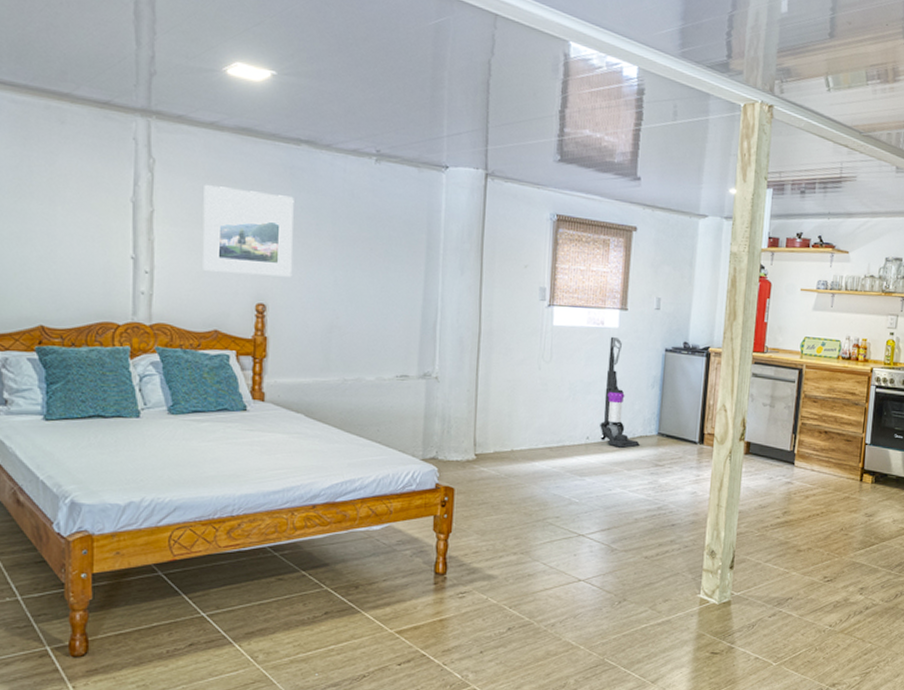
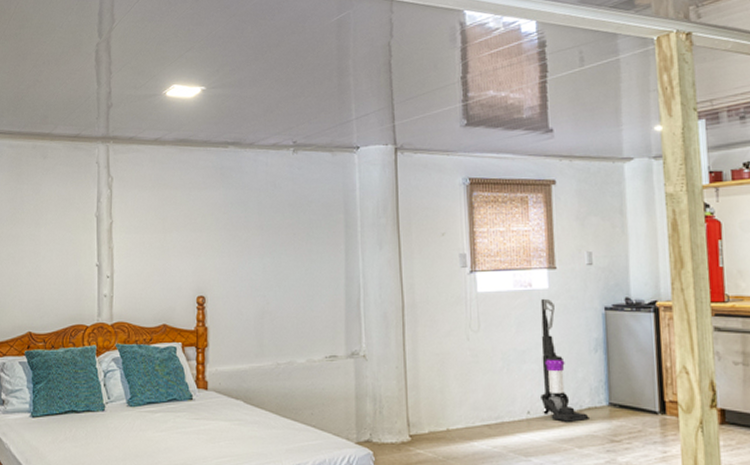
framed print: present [203,185,294,277] -> none [151,193,227,270]

